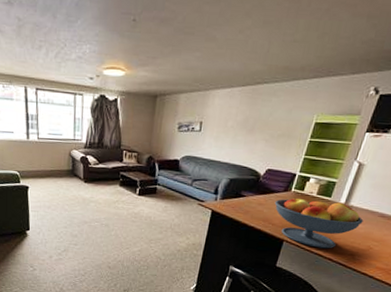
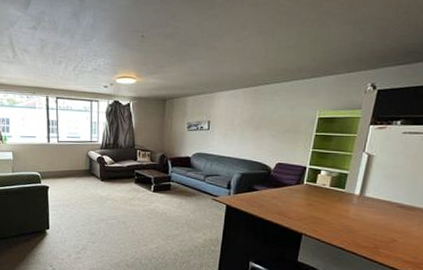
fruit bowl: present [274,197,364,249] -> none [288,190,382,242]

